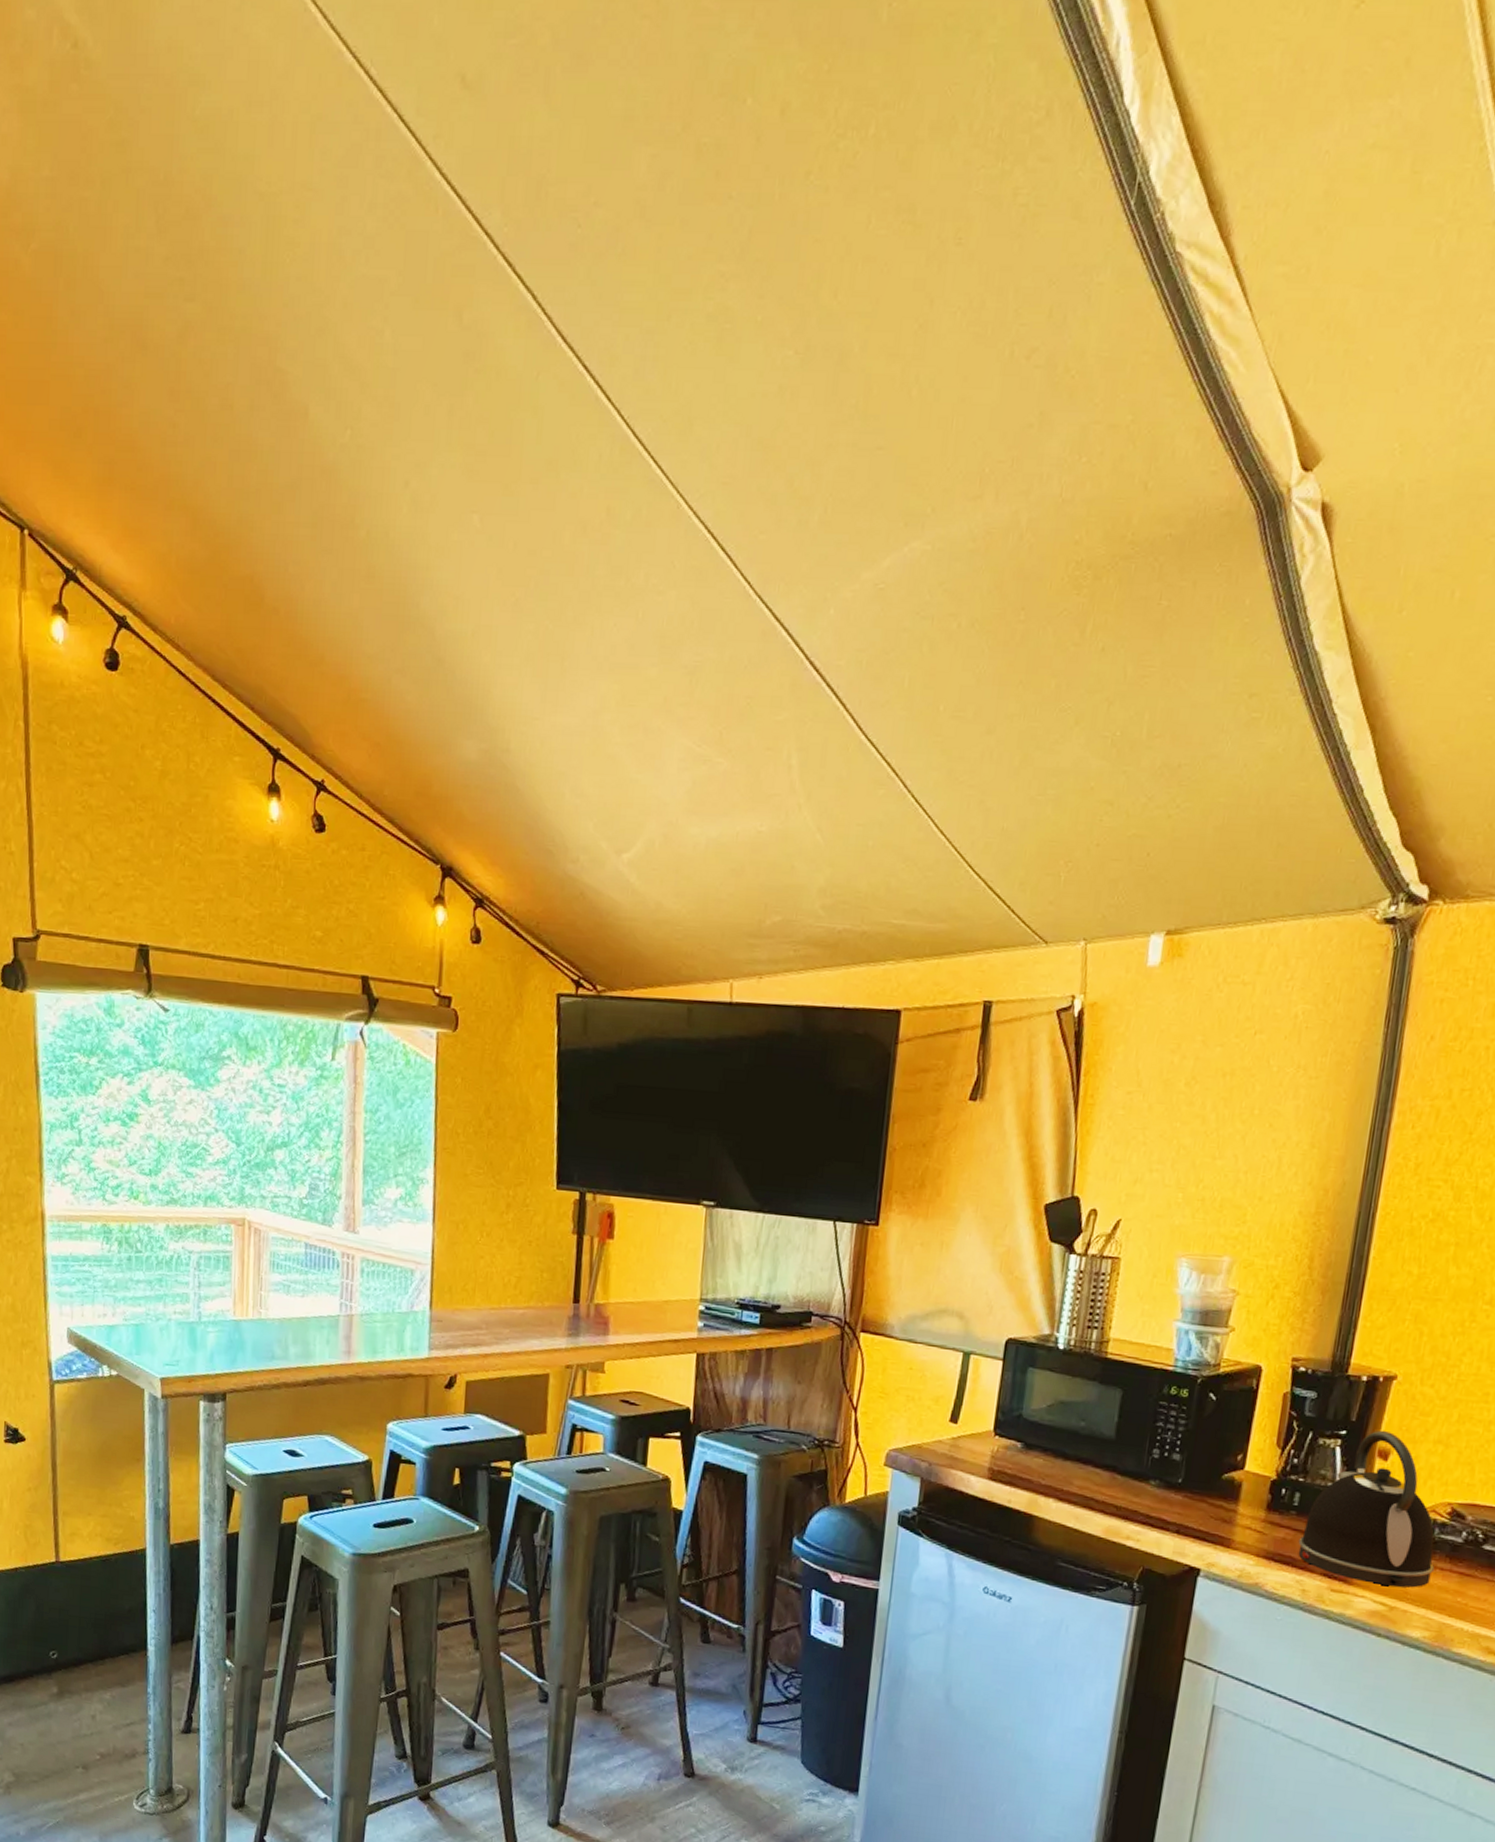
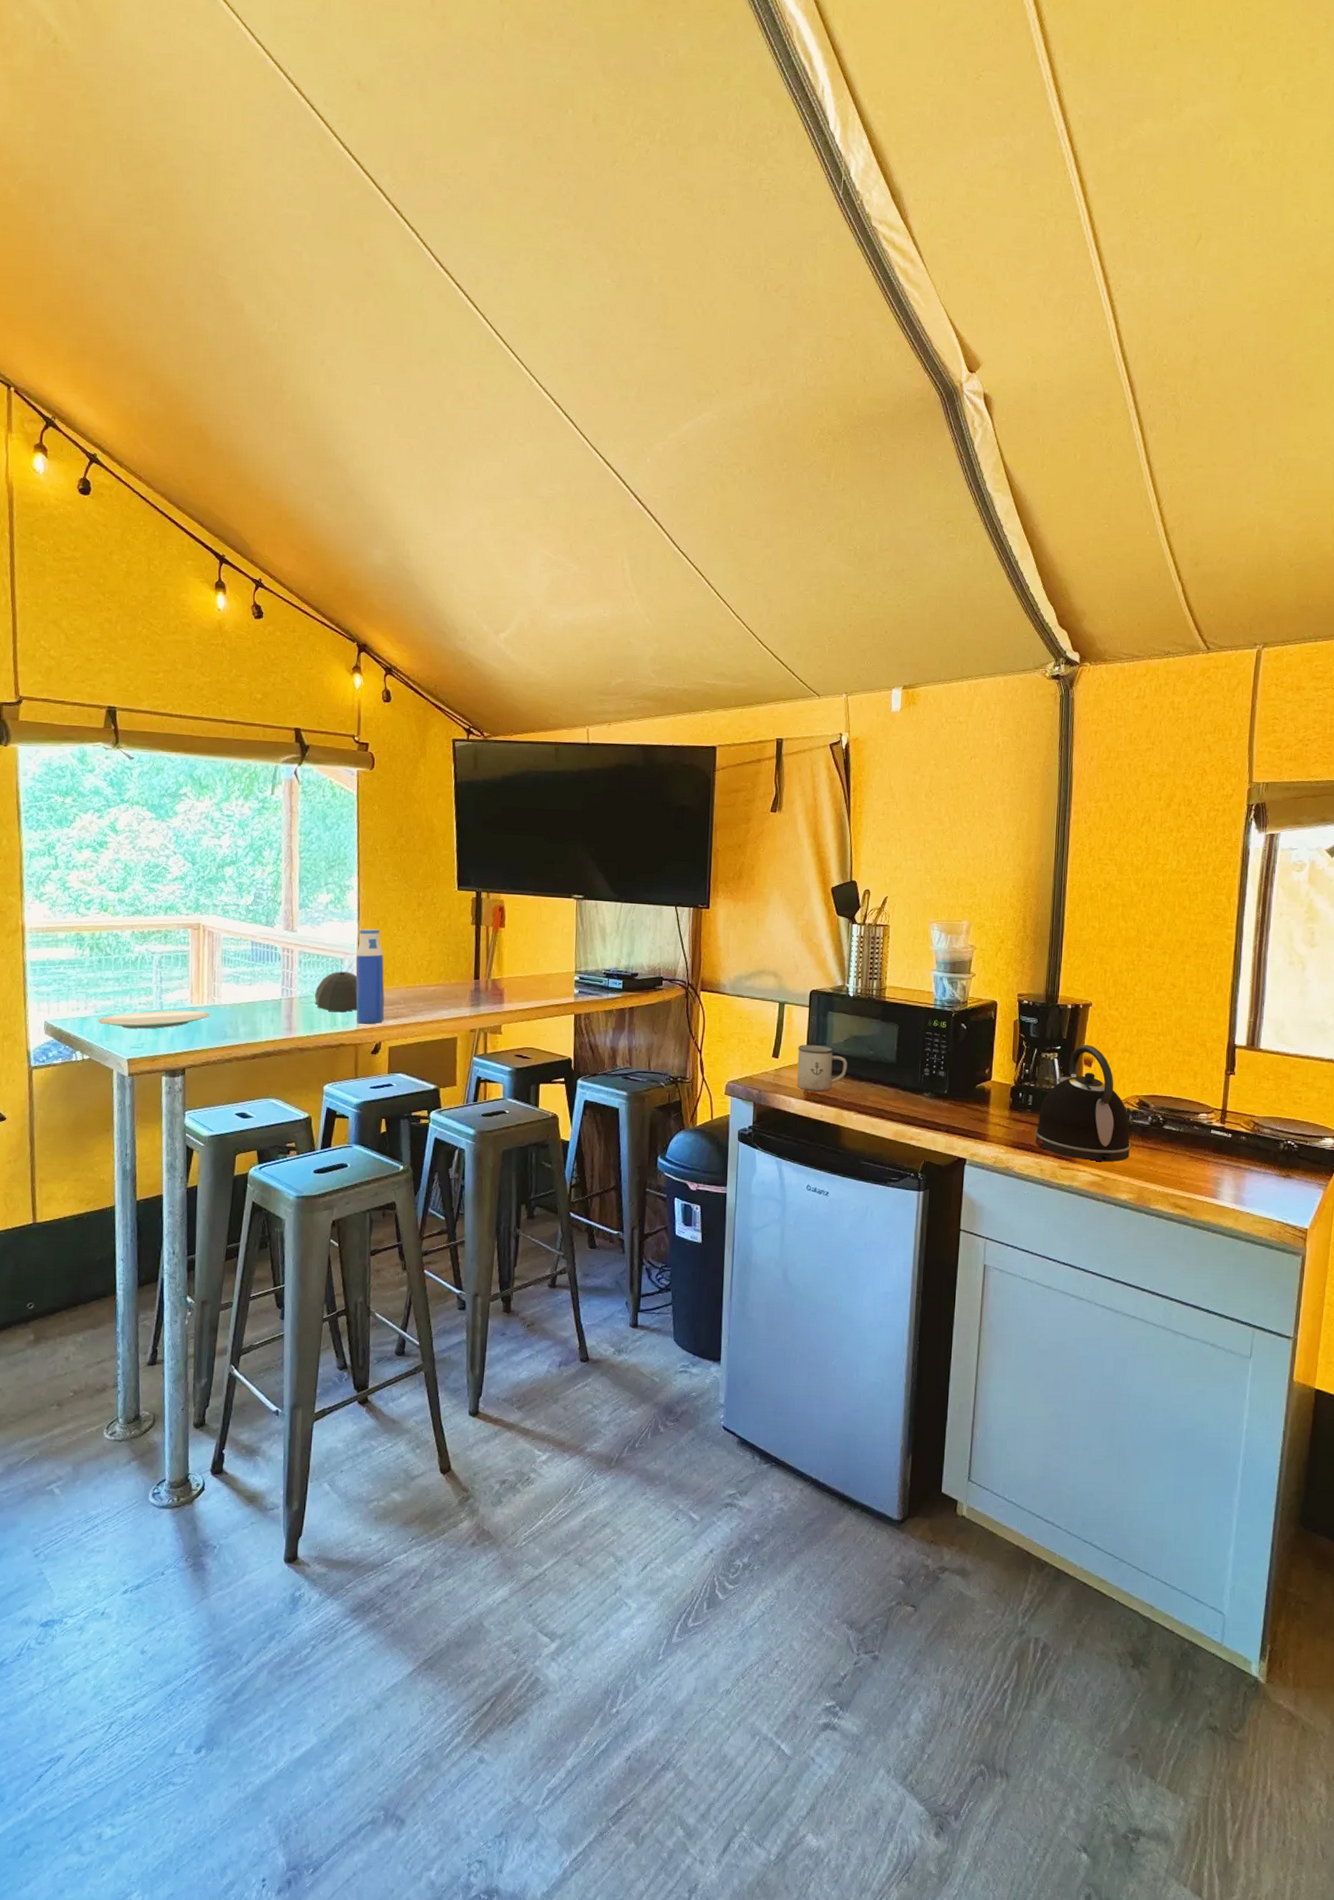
plate: none [127,1322,257,1344] -> present [98,1010,211,1029]
baseball cap: none [378,1284,431,1335] -> present [314,971,358,1012]
water bottle: none [427,1233,464,1352] -> present [355,929,385,1024]
mug: none [979,1408,1049,1471] -> present [796,1044,847,1092]

